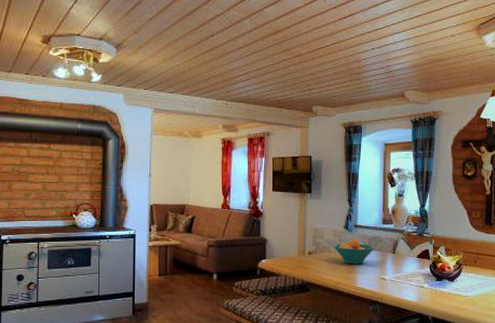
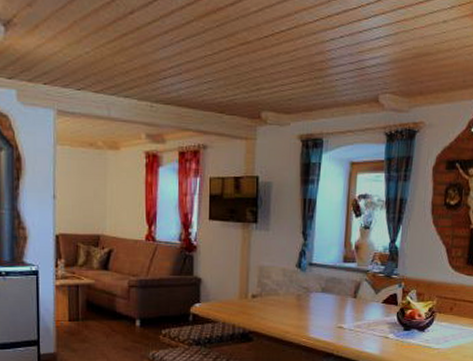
fruit bowl: present [333,239,375,265] -> none [282,280,333,310]

